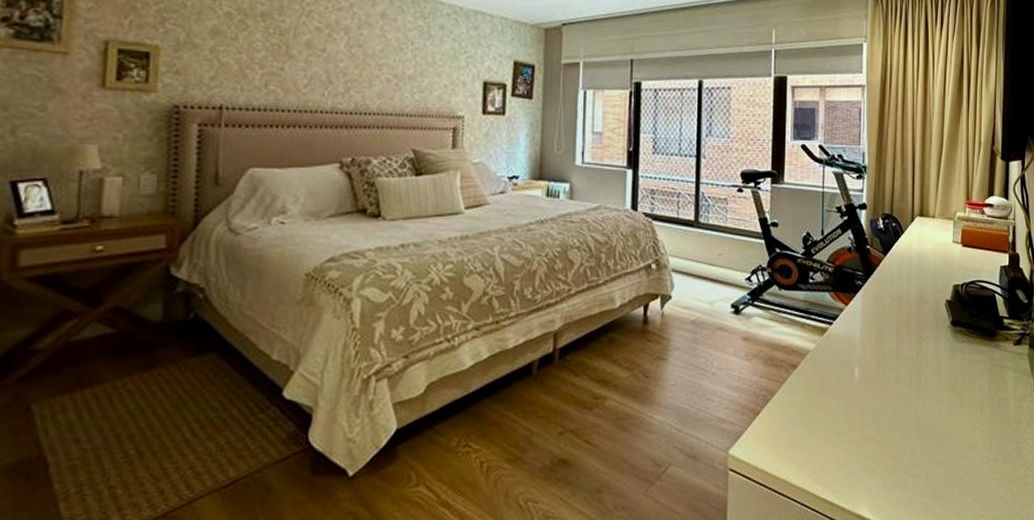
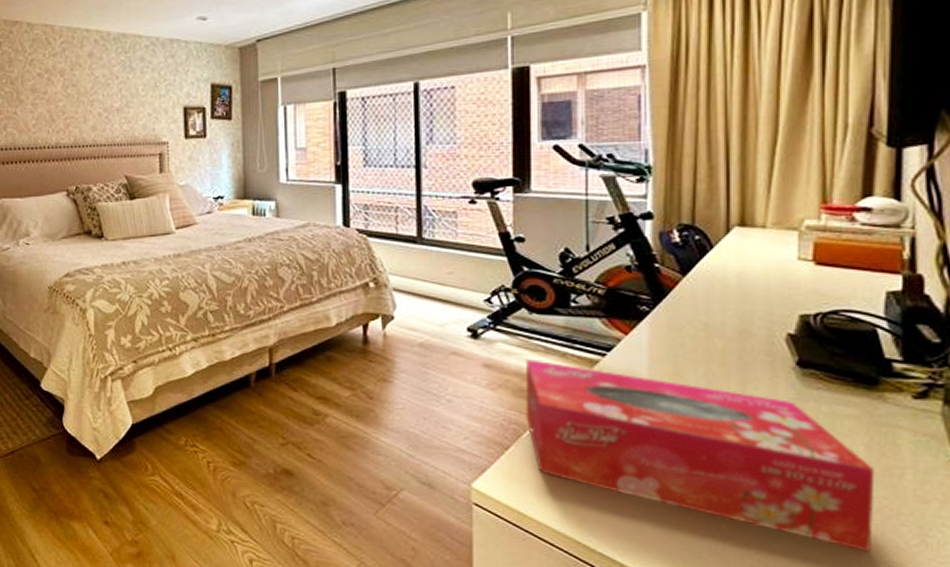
tissue box: none [773,330,994,467] -> present [525,359,875,552]

